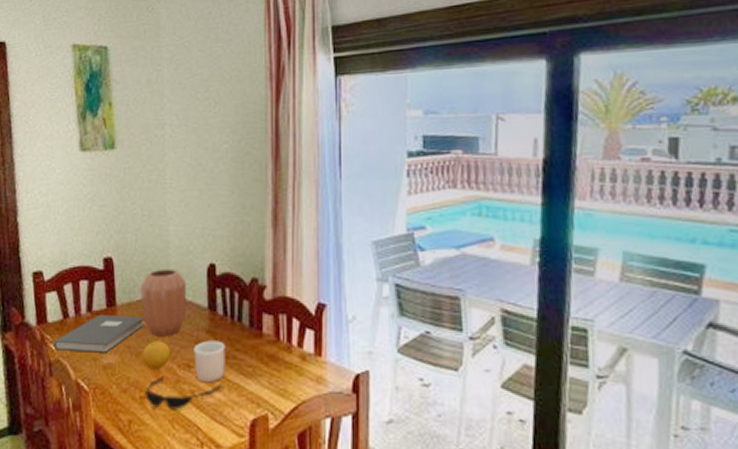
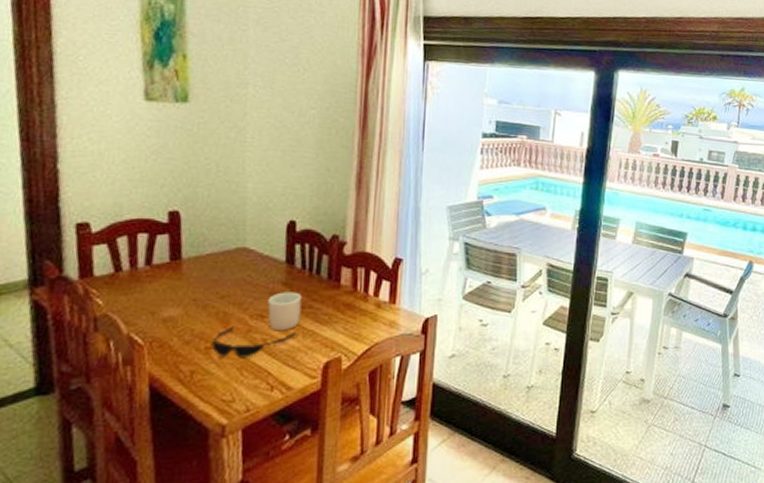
book: present [54,315,144,353] -> none [101,268,215,306]
vase: present [141,268,186,336] -> none [211,224,263,289]
fruit: present [142,341,171,369] -> none [209,293,243,320]

